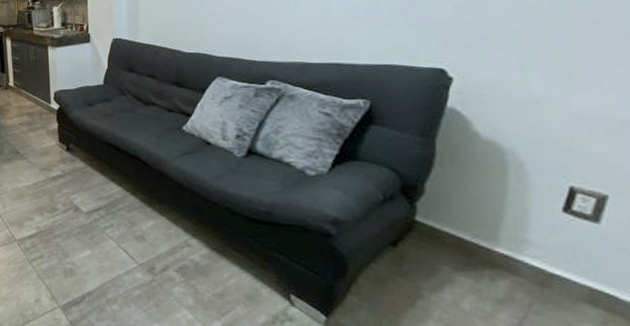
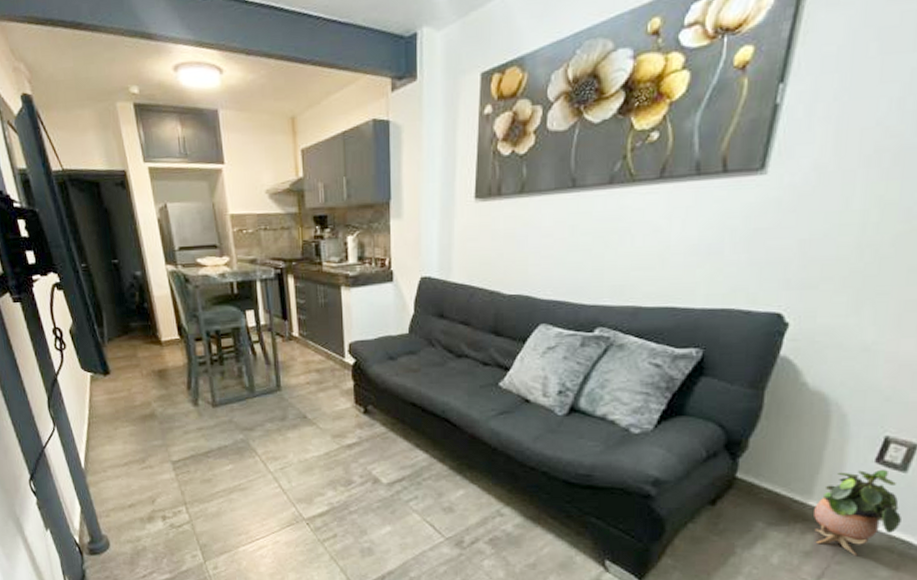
potted plant: none [502,219,601,308] -> present [814,469,901,557]

